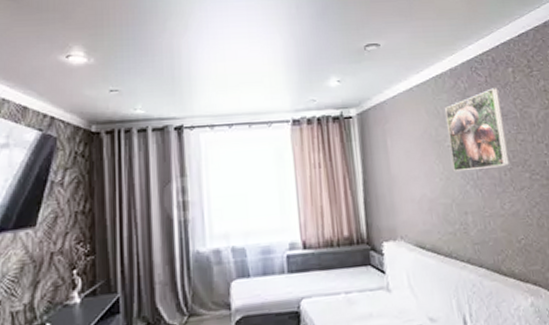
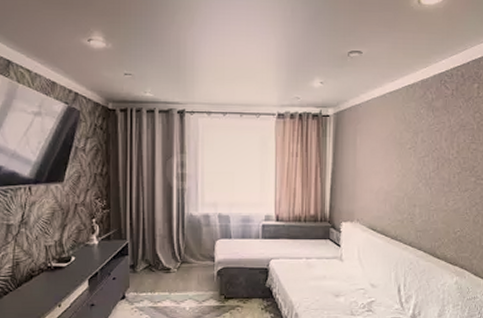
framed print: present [445,88,510,172] -> none [410,101,461,171]

